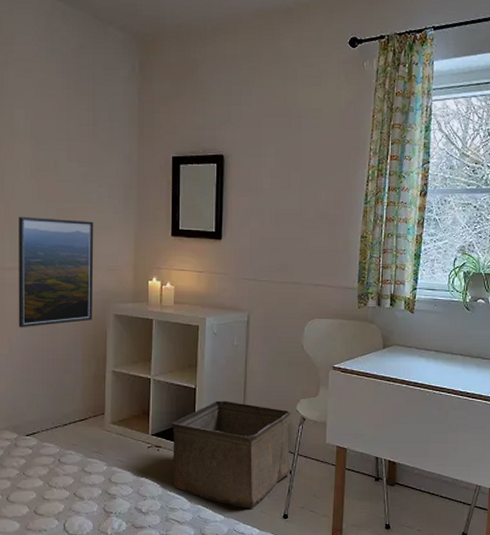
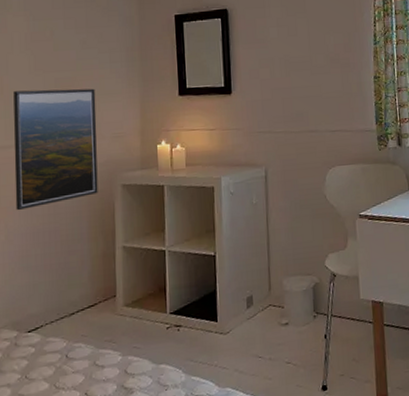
storage bin: present [170,400,291,508] -> none [190,265,325,384]

